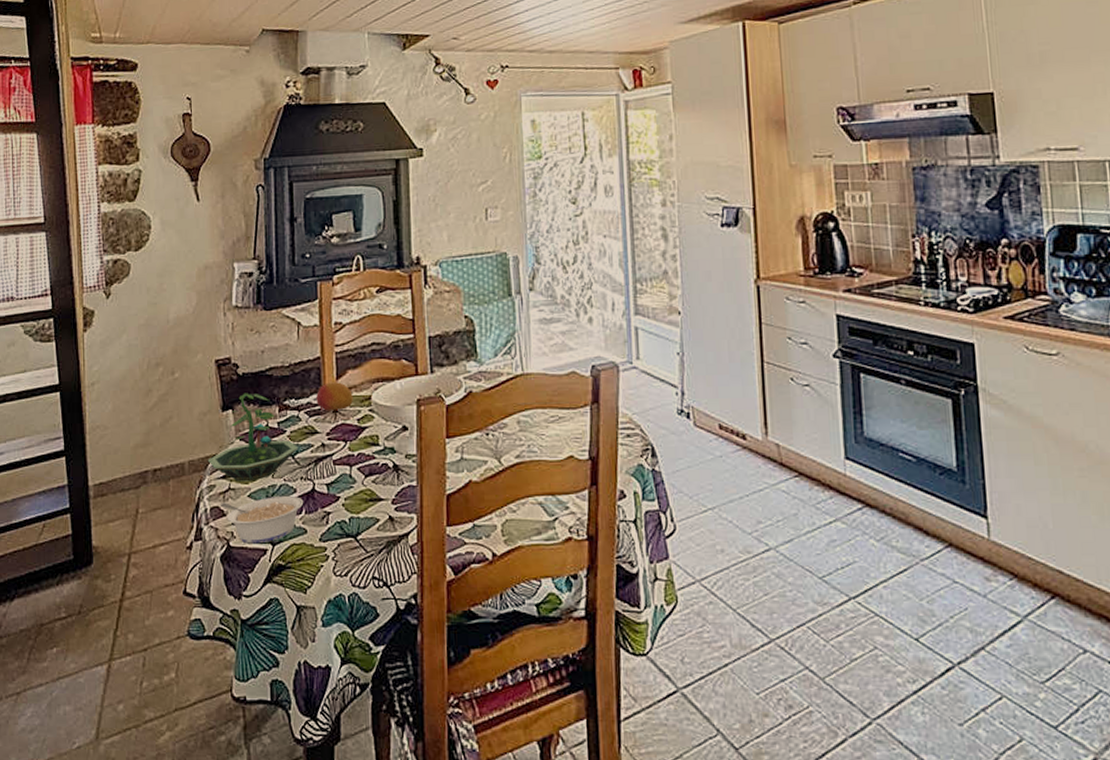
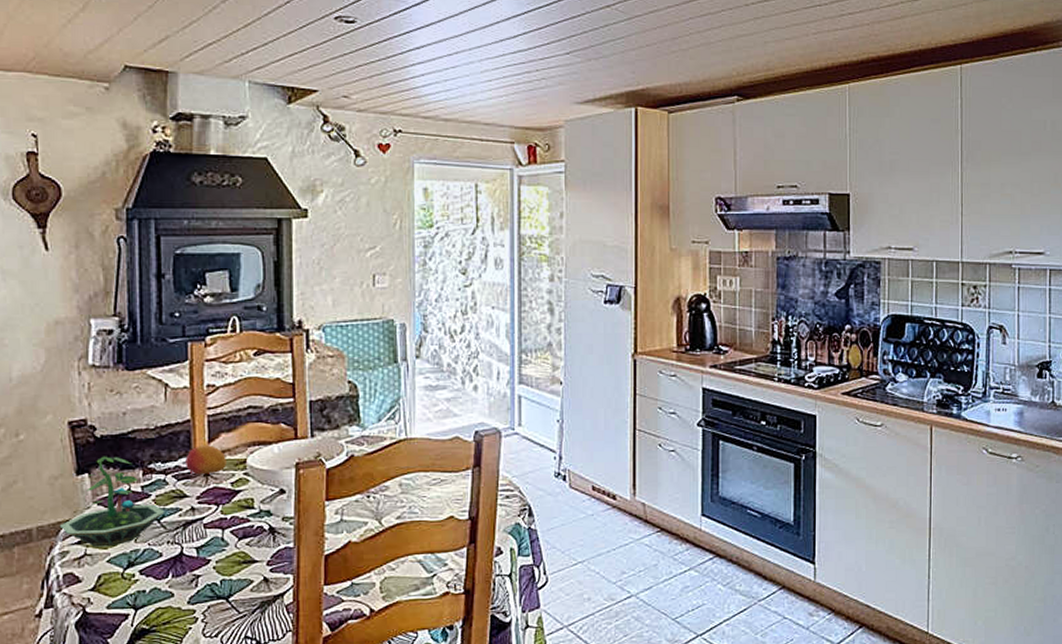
legume: present [220,495,304,544] -> none [74,559,171,610]

